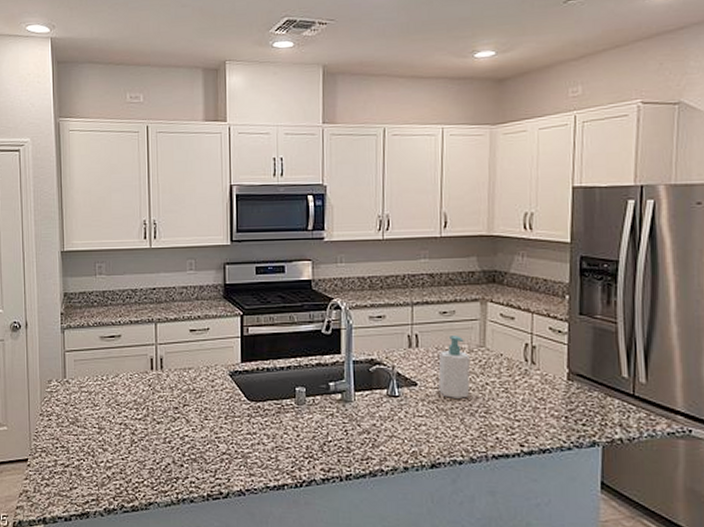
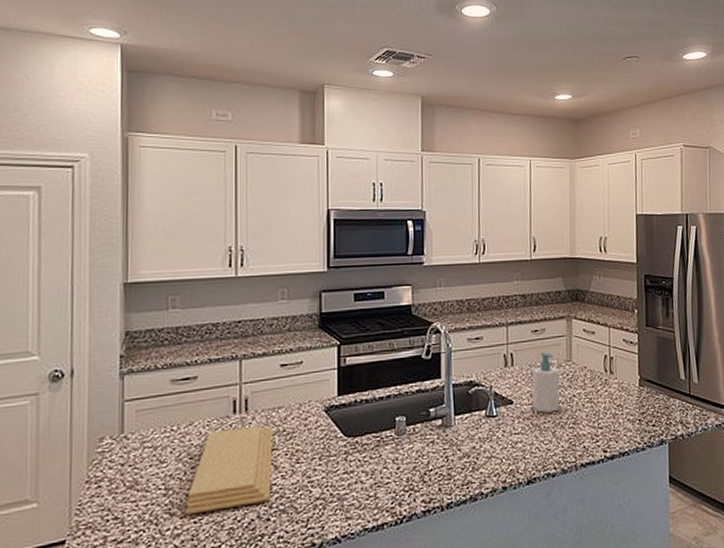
cutting board: none [115,383,185,452] -> present [186,426,273,515]

